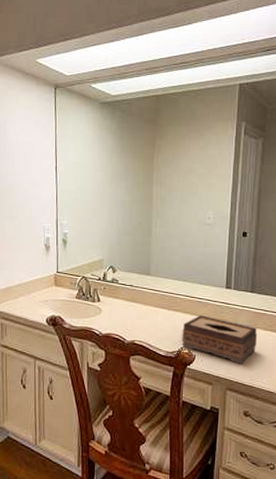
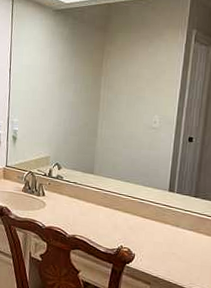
tissue box: present [182,314,258,364] -> none [122,215,200,267]

